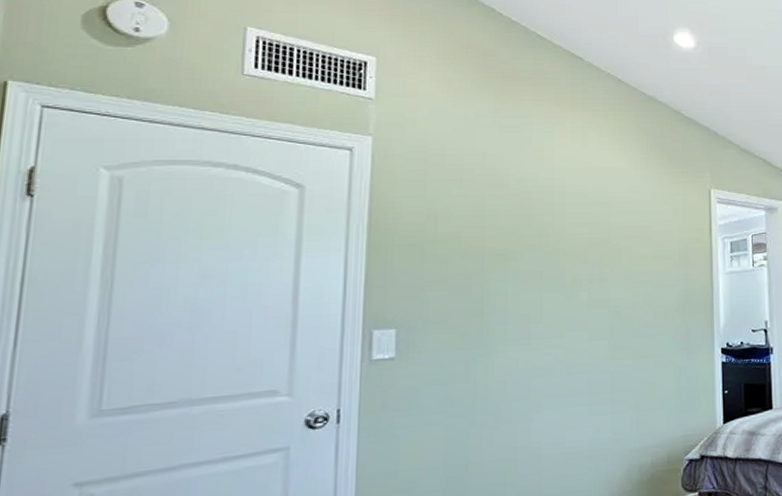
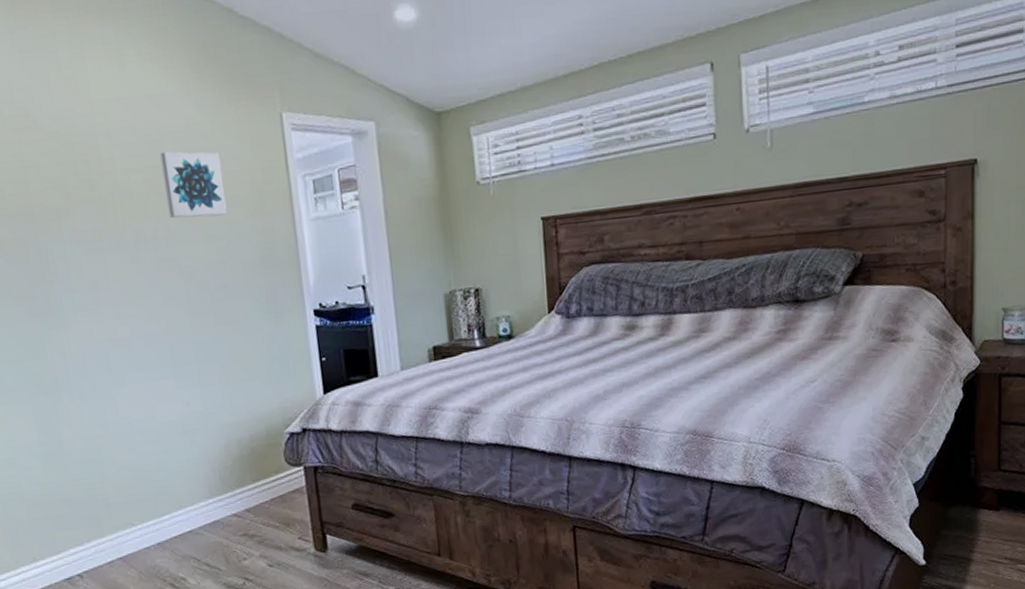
wall art: none [605,212,657,266] -> present [160,151,228,218]

